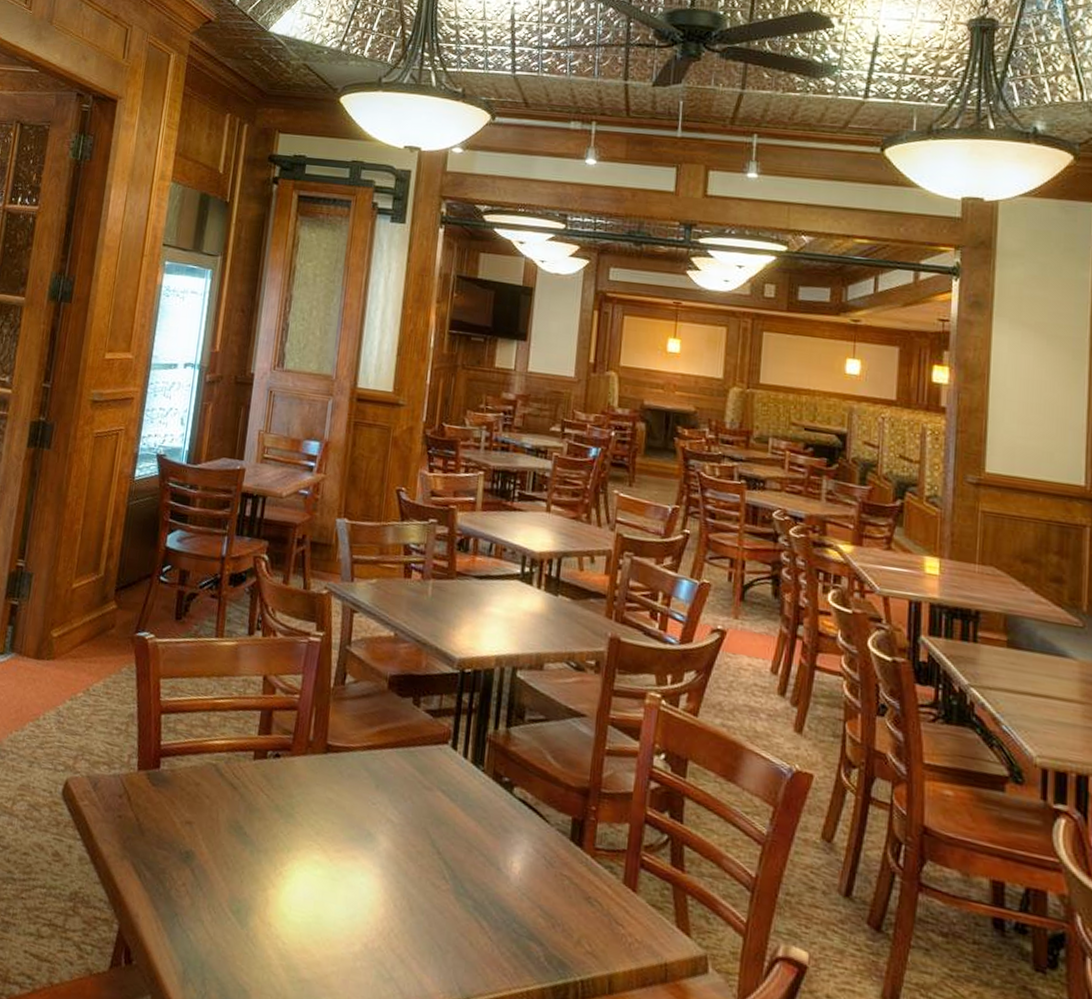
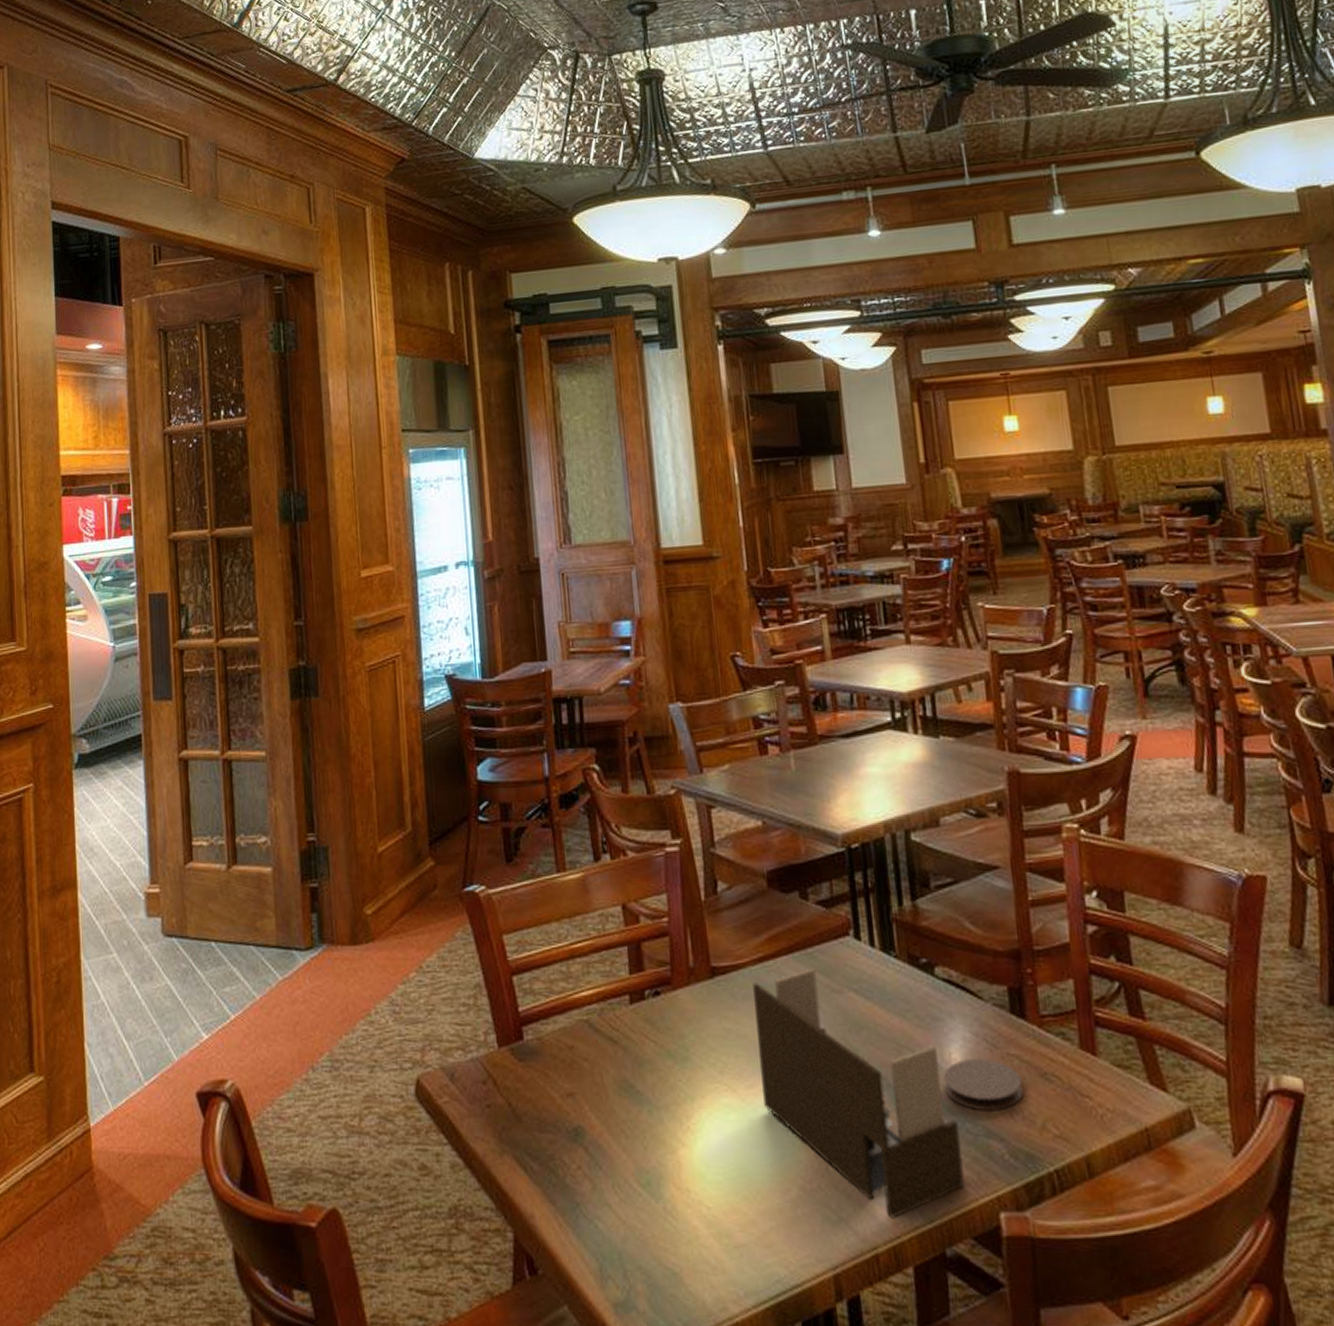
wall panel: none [347,764,508,989] -> present [753,968,966,1218]
coaster: none [502,869,568,920] -> present [944,1059,1023,1112]

